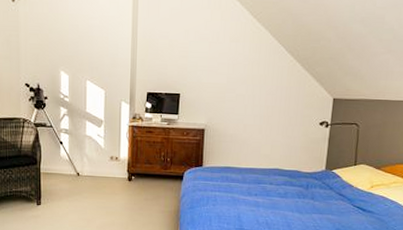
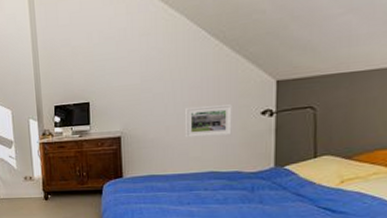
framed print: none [258,110,298,140] -> present [184,104,232,138]

